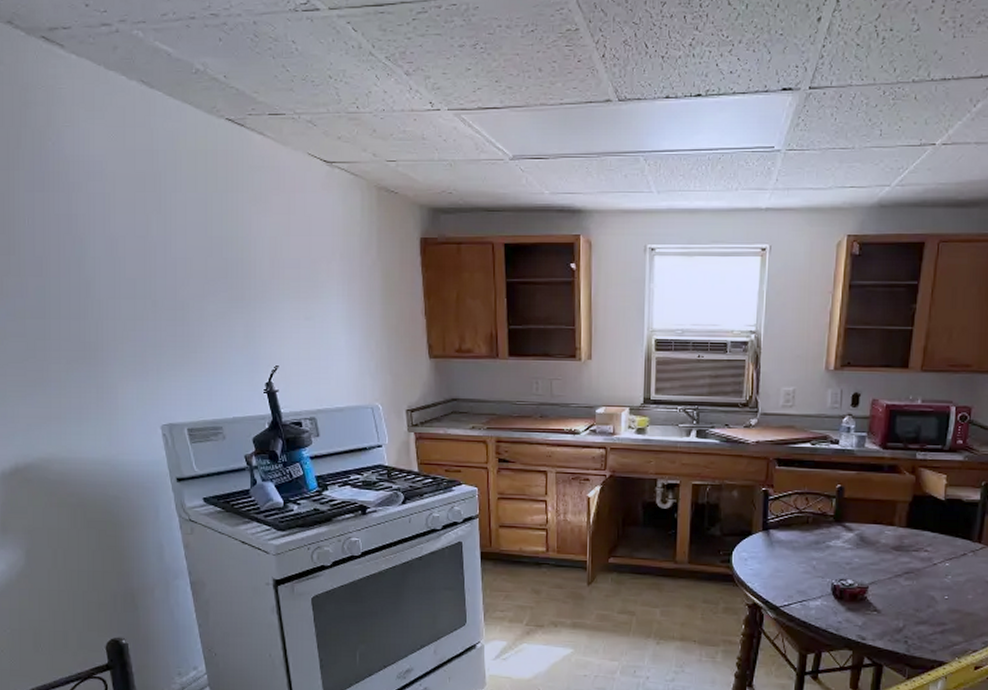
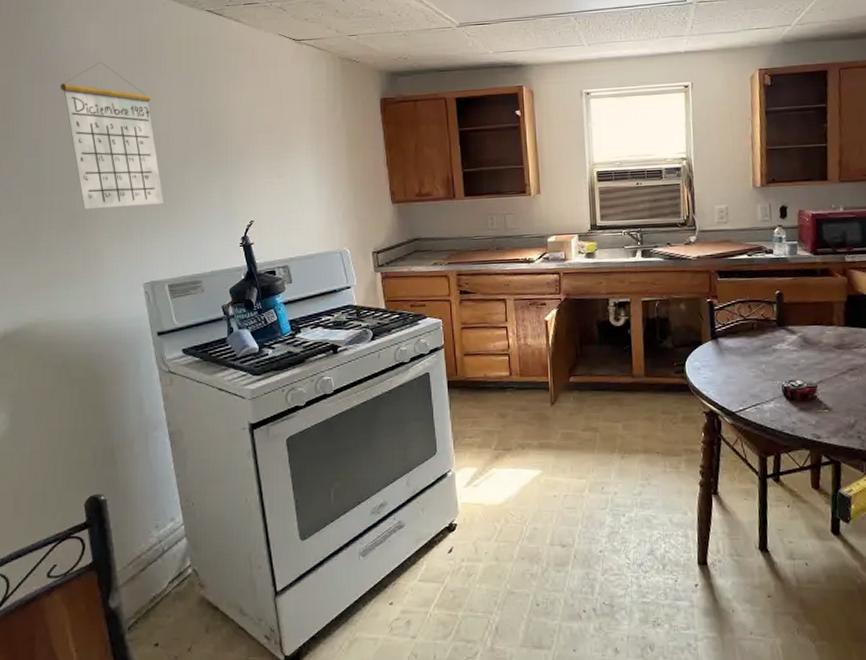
calendar: none [64,171,182,340] -> present [60,61,164,210]

